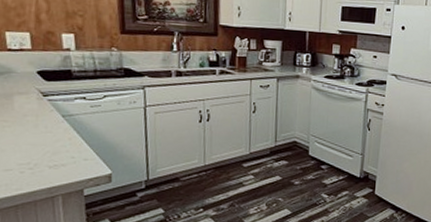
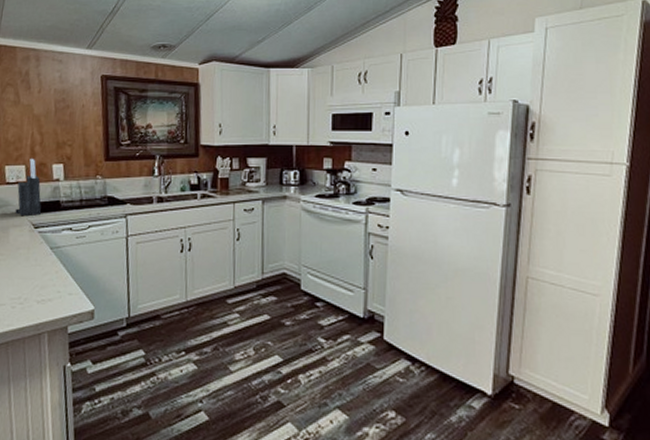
knife block: none [20,25,50,84] -> present [15,158,41,217]

